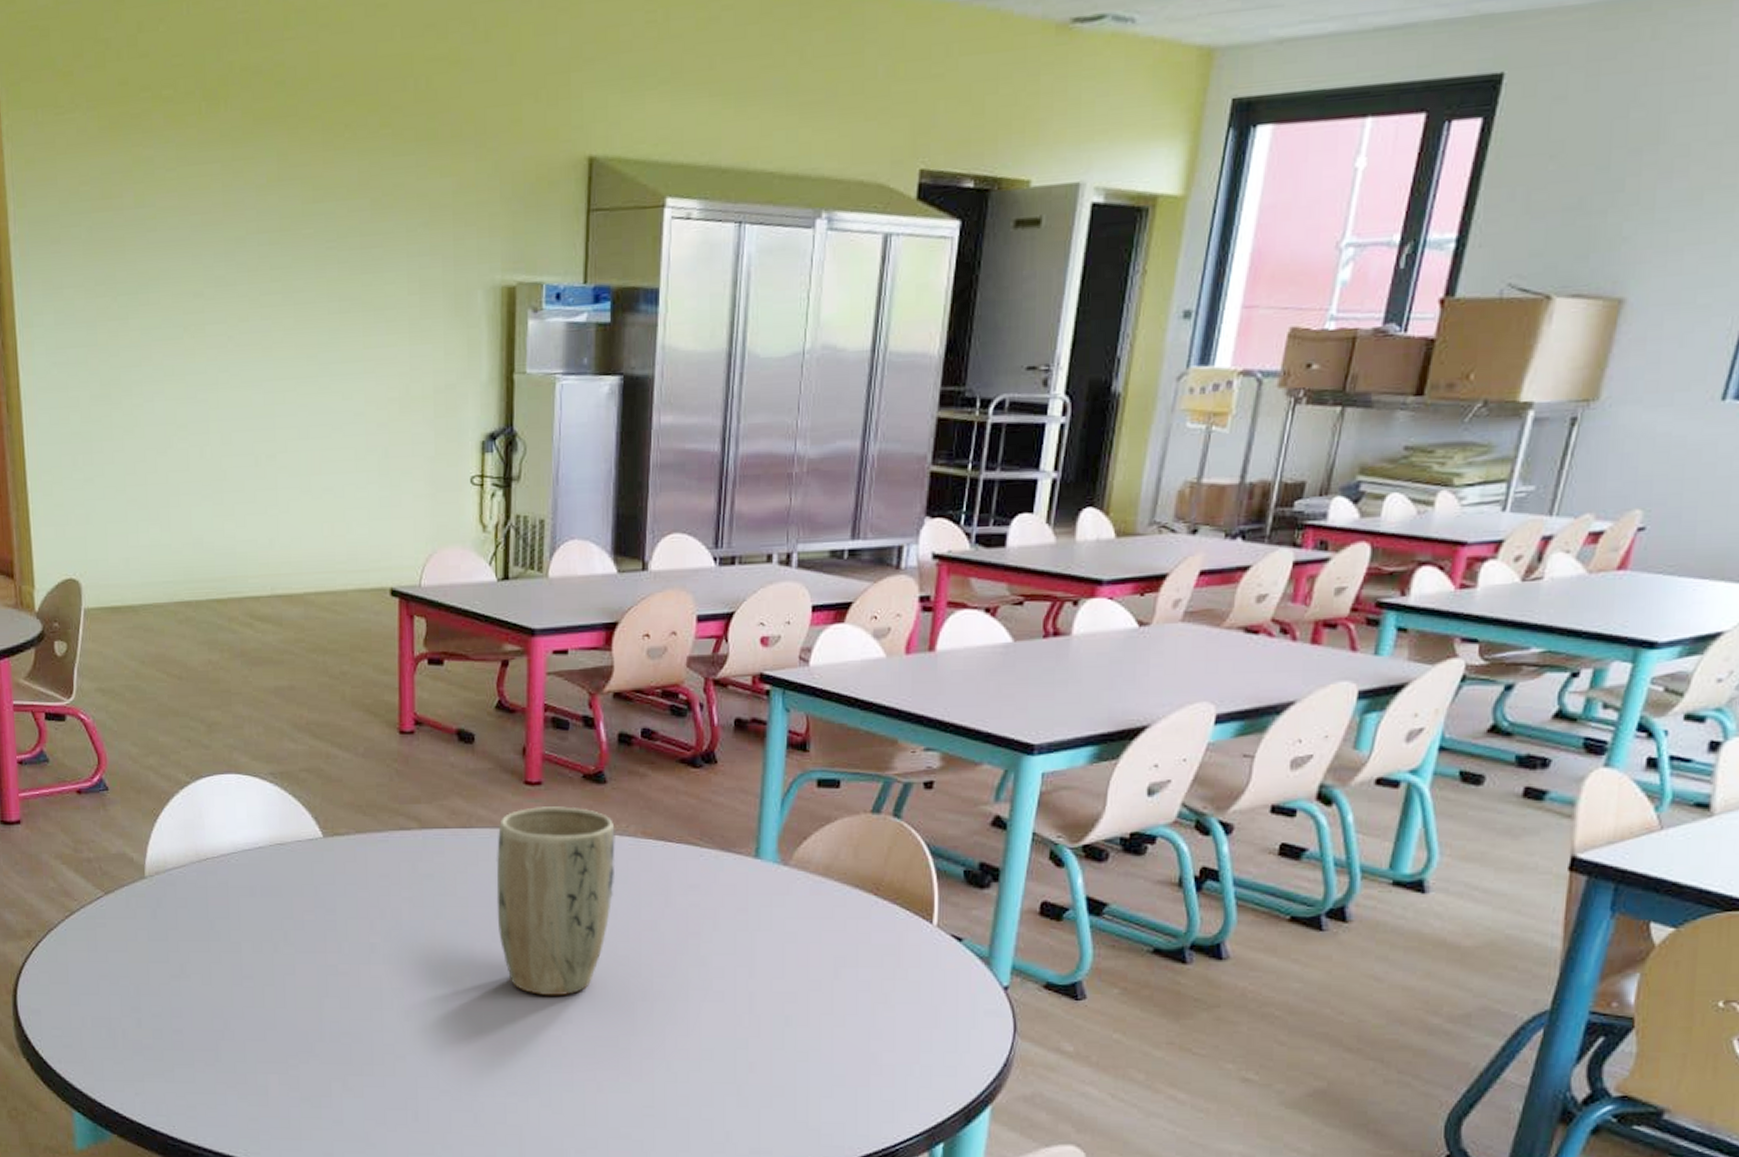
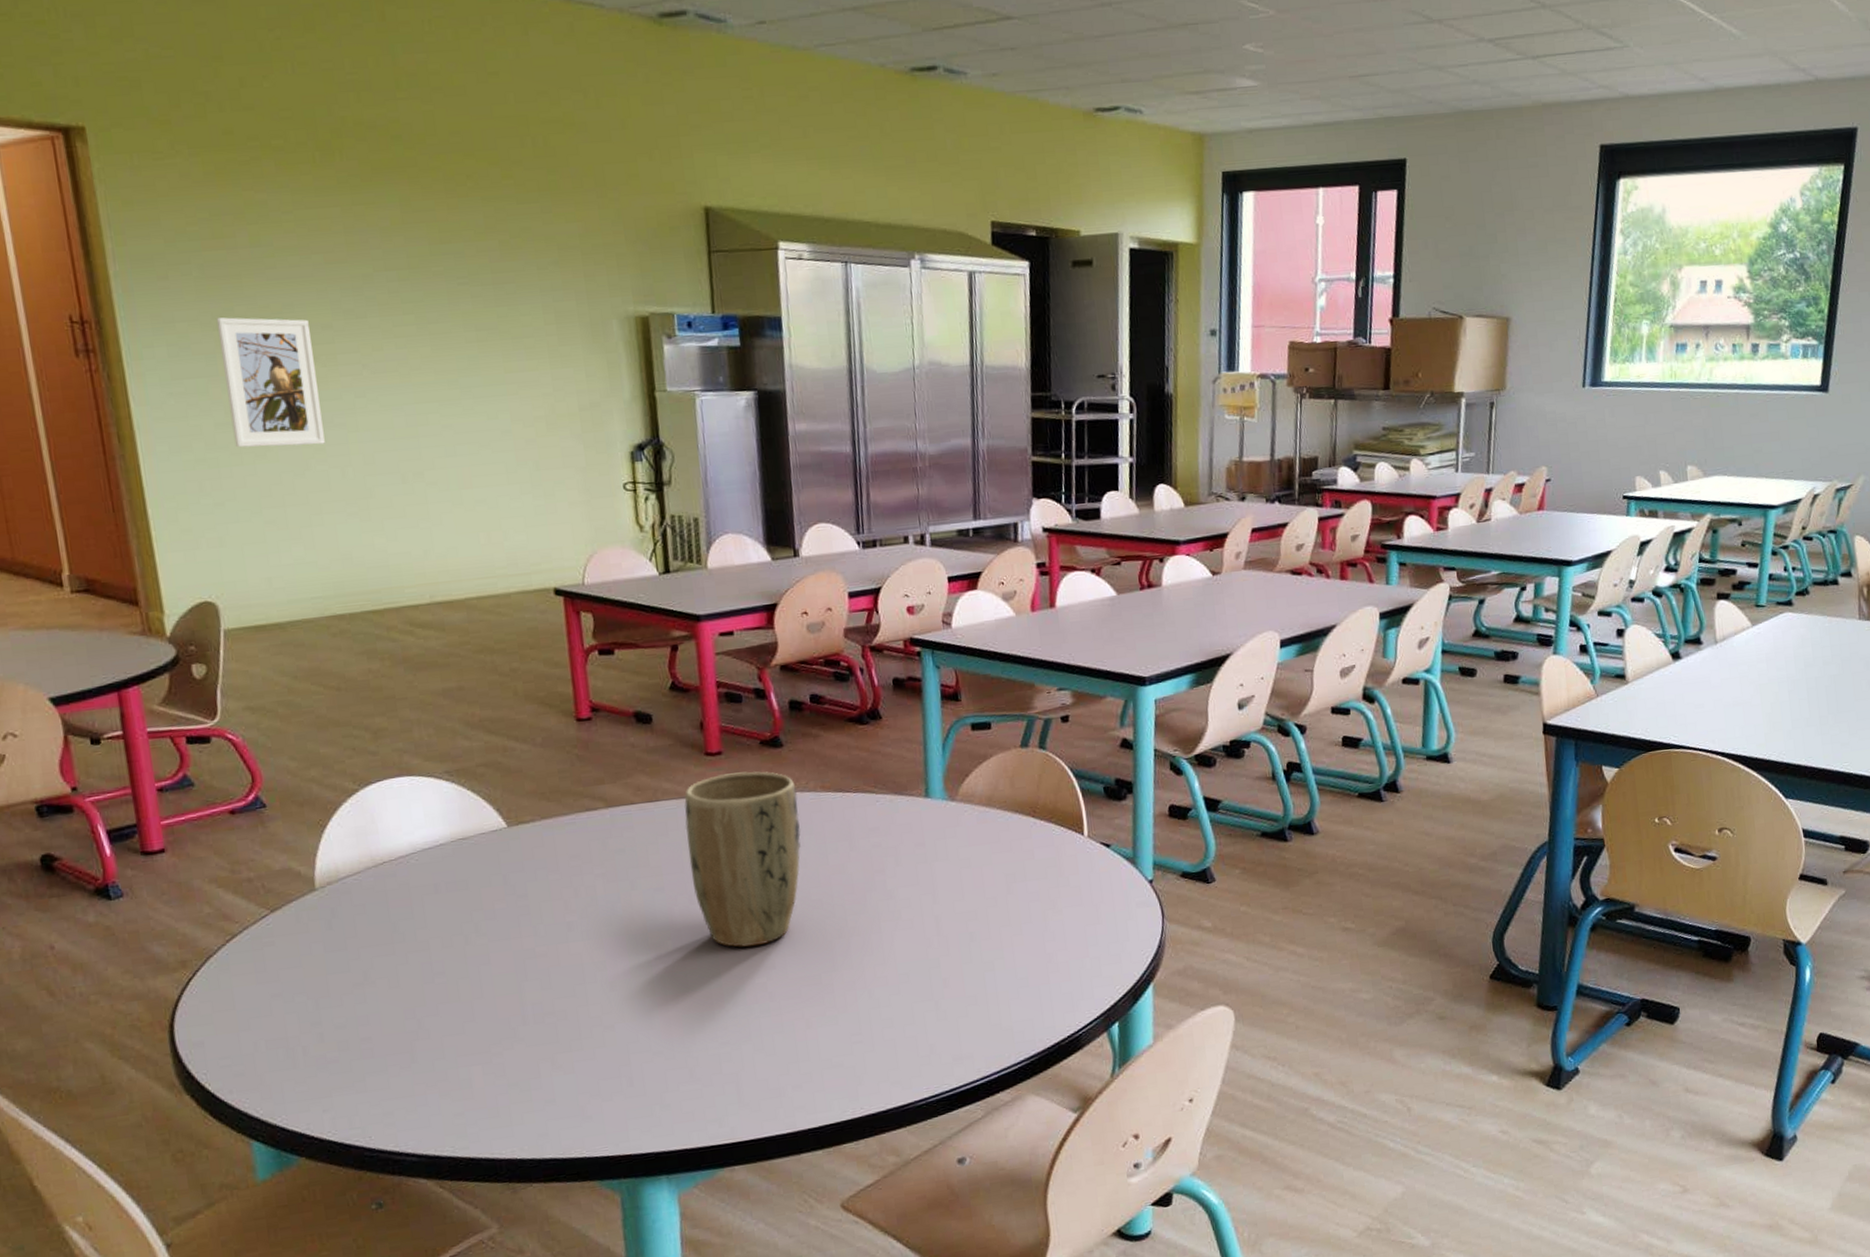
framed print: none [99,283,187,422] -> present [216,317,325,448]

